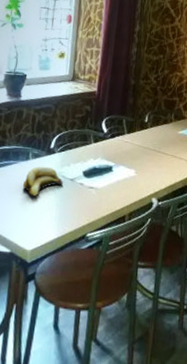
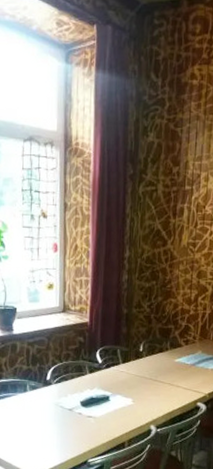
banana: present [22,166,63,197] -> none [23,397,62,426]

